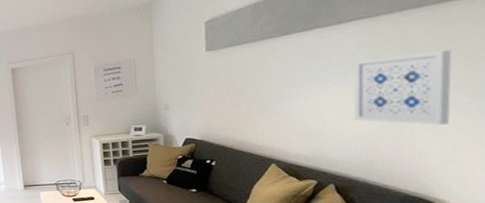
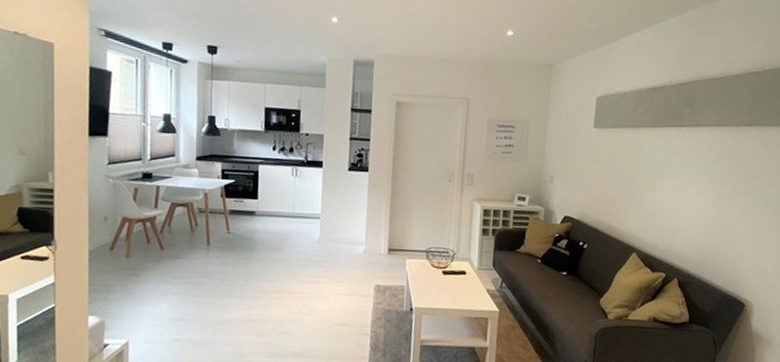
wall art: present [353,49,452,125] -> none [699,163,766,233]

